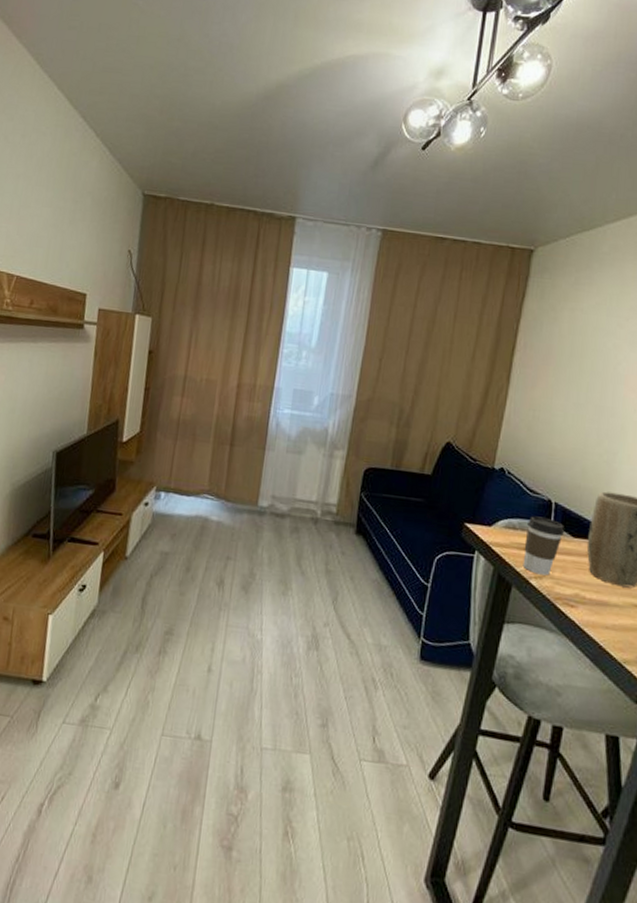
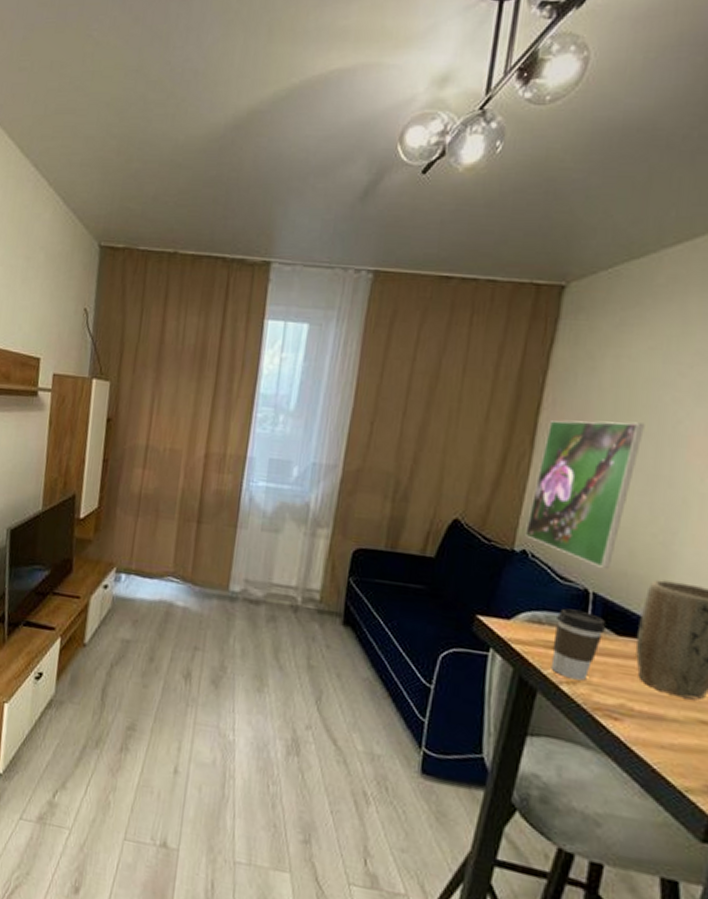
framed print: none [503,360,593,482] -> present [525,420,645,568]

